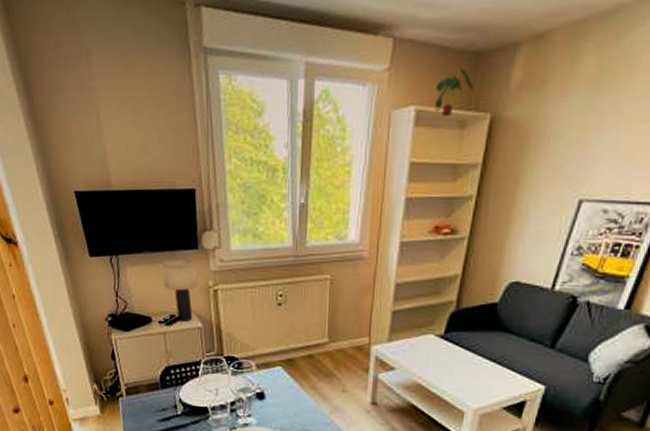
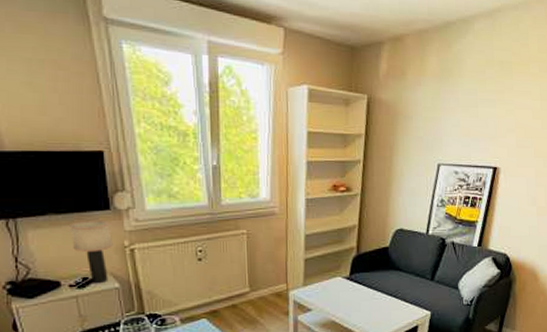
plant: present [434,67,475,117] -> none [322,57,353,96]

